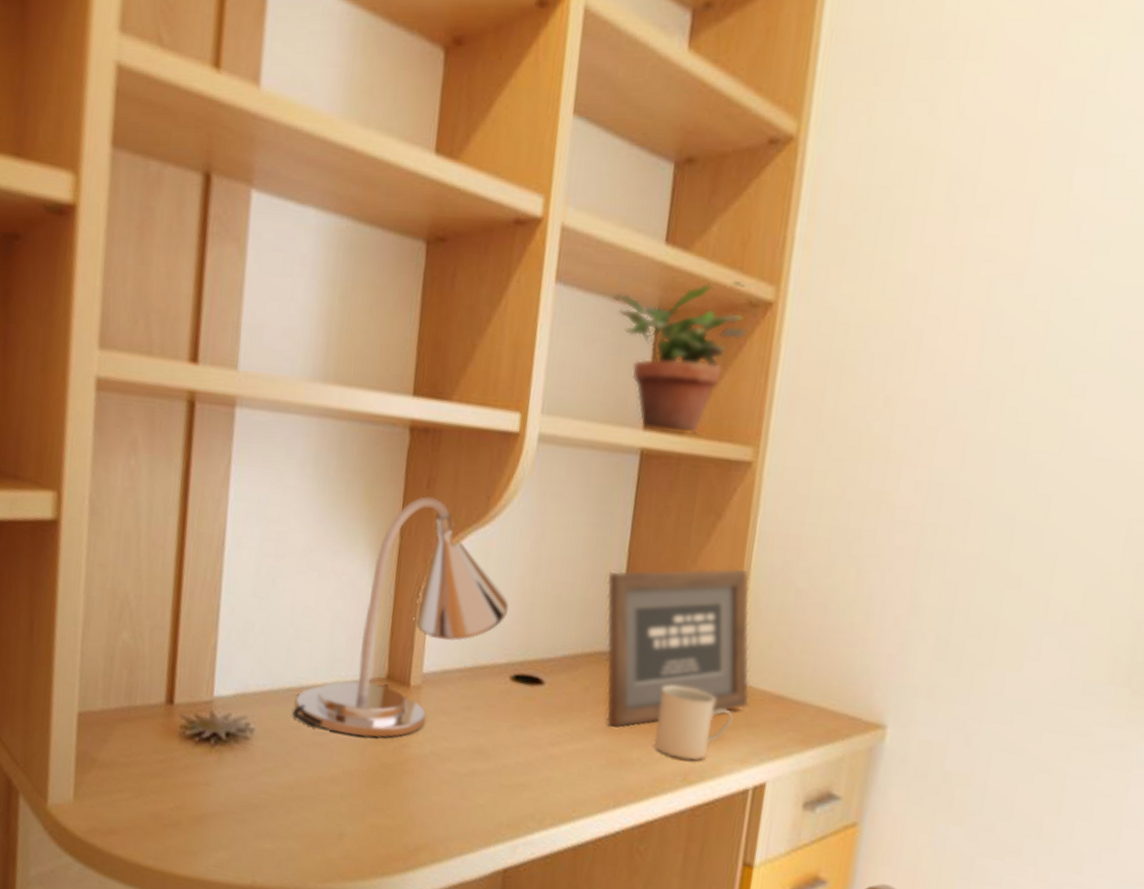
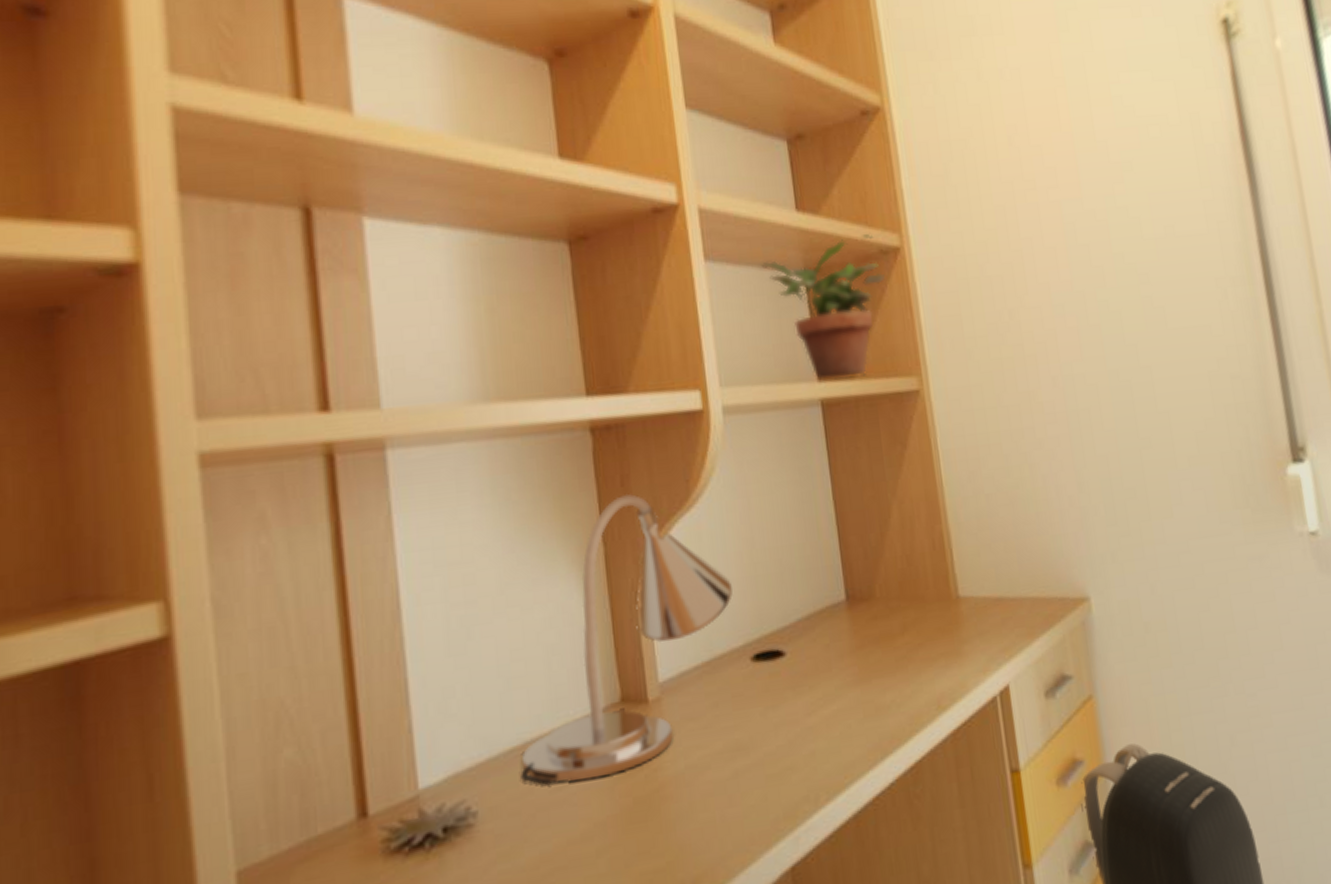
picture frame: present [606,568,750,729] -> none [820,489,975,679]
mug: present [653,684,734,761] -> none [895,613,966,689]

